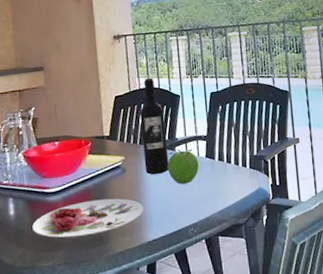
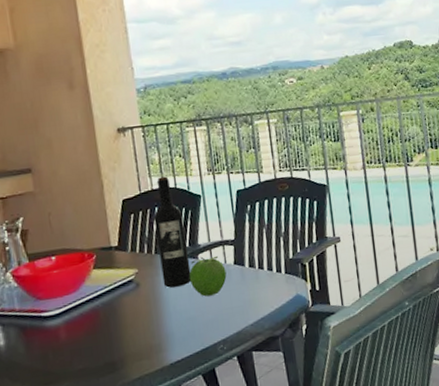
plate: present [32,198,143,238] -> none [28,317,163,368]

